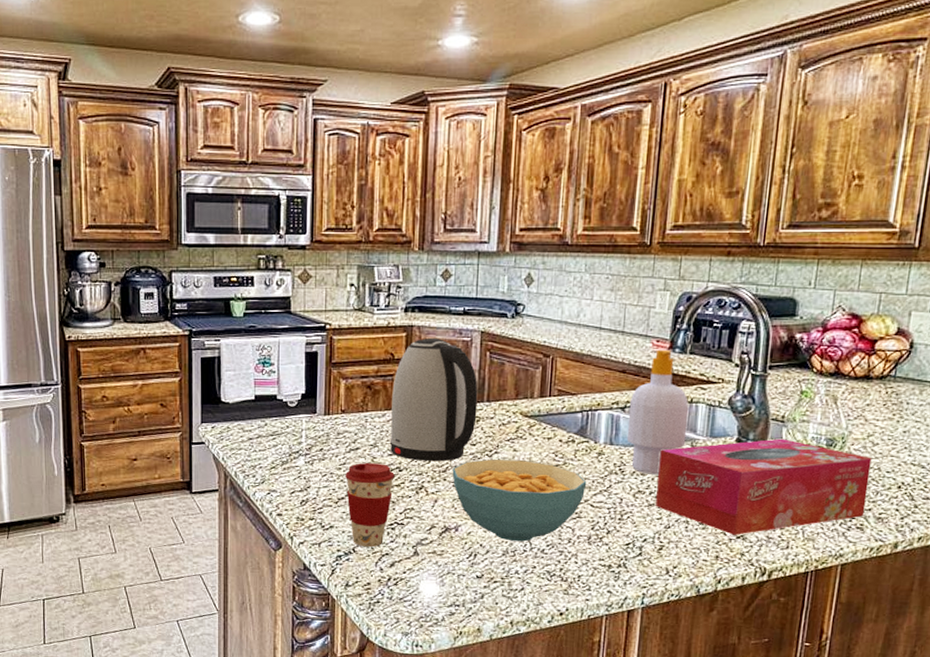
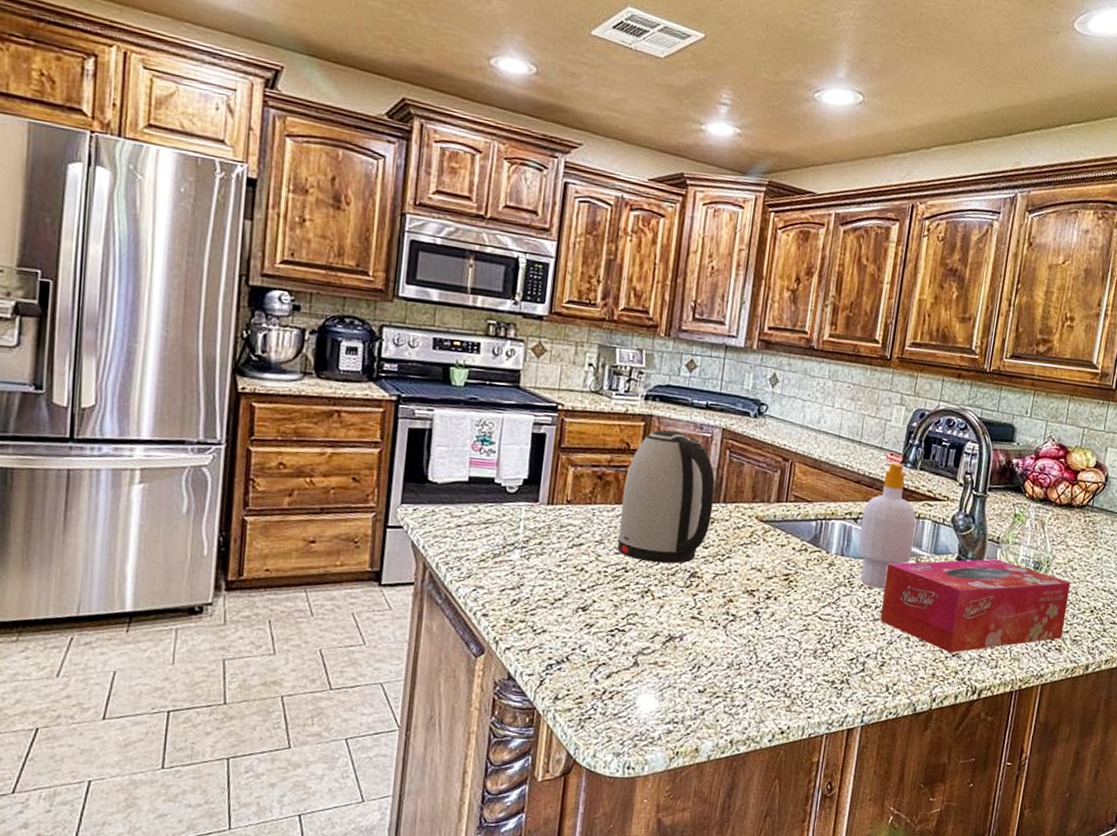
coffee cup: present [345,462,395,548] -> none [565,560,620,656]
cereal bowl: present [452,459,587,542] -> none [681,564,817,654]

